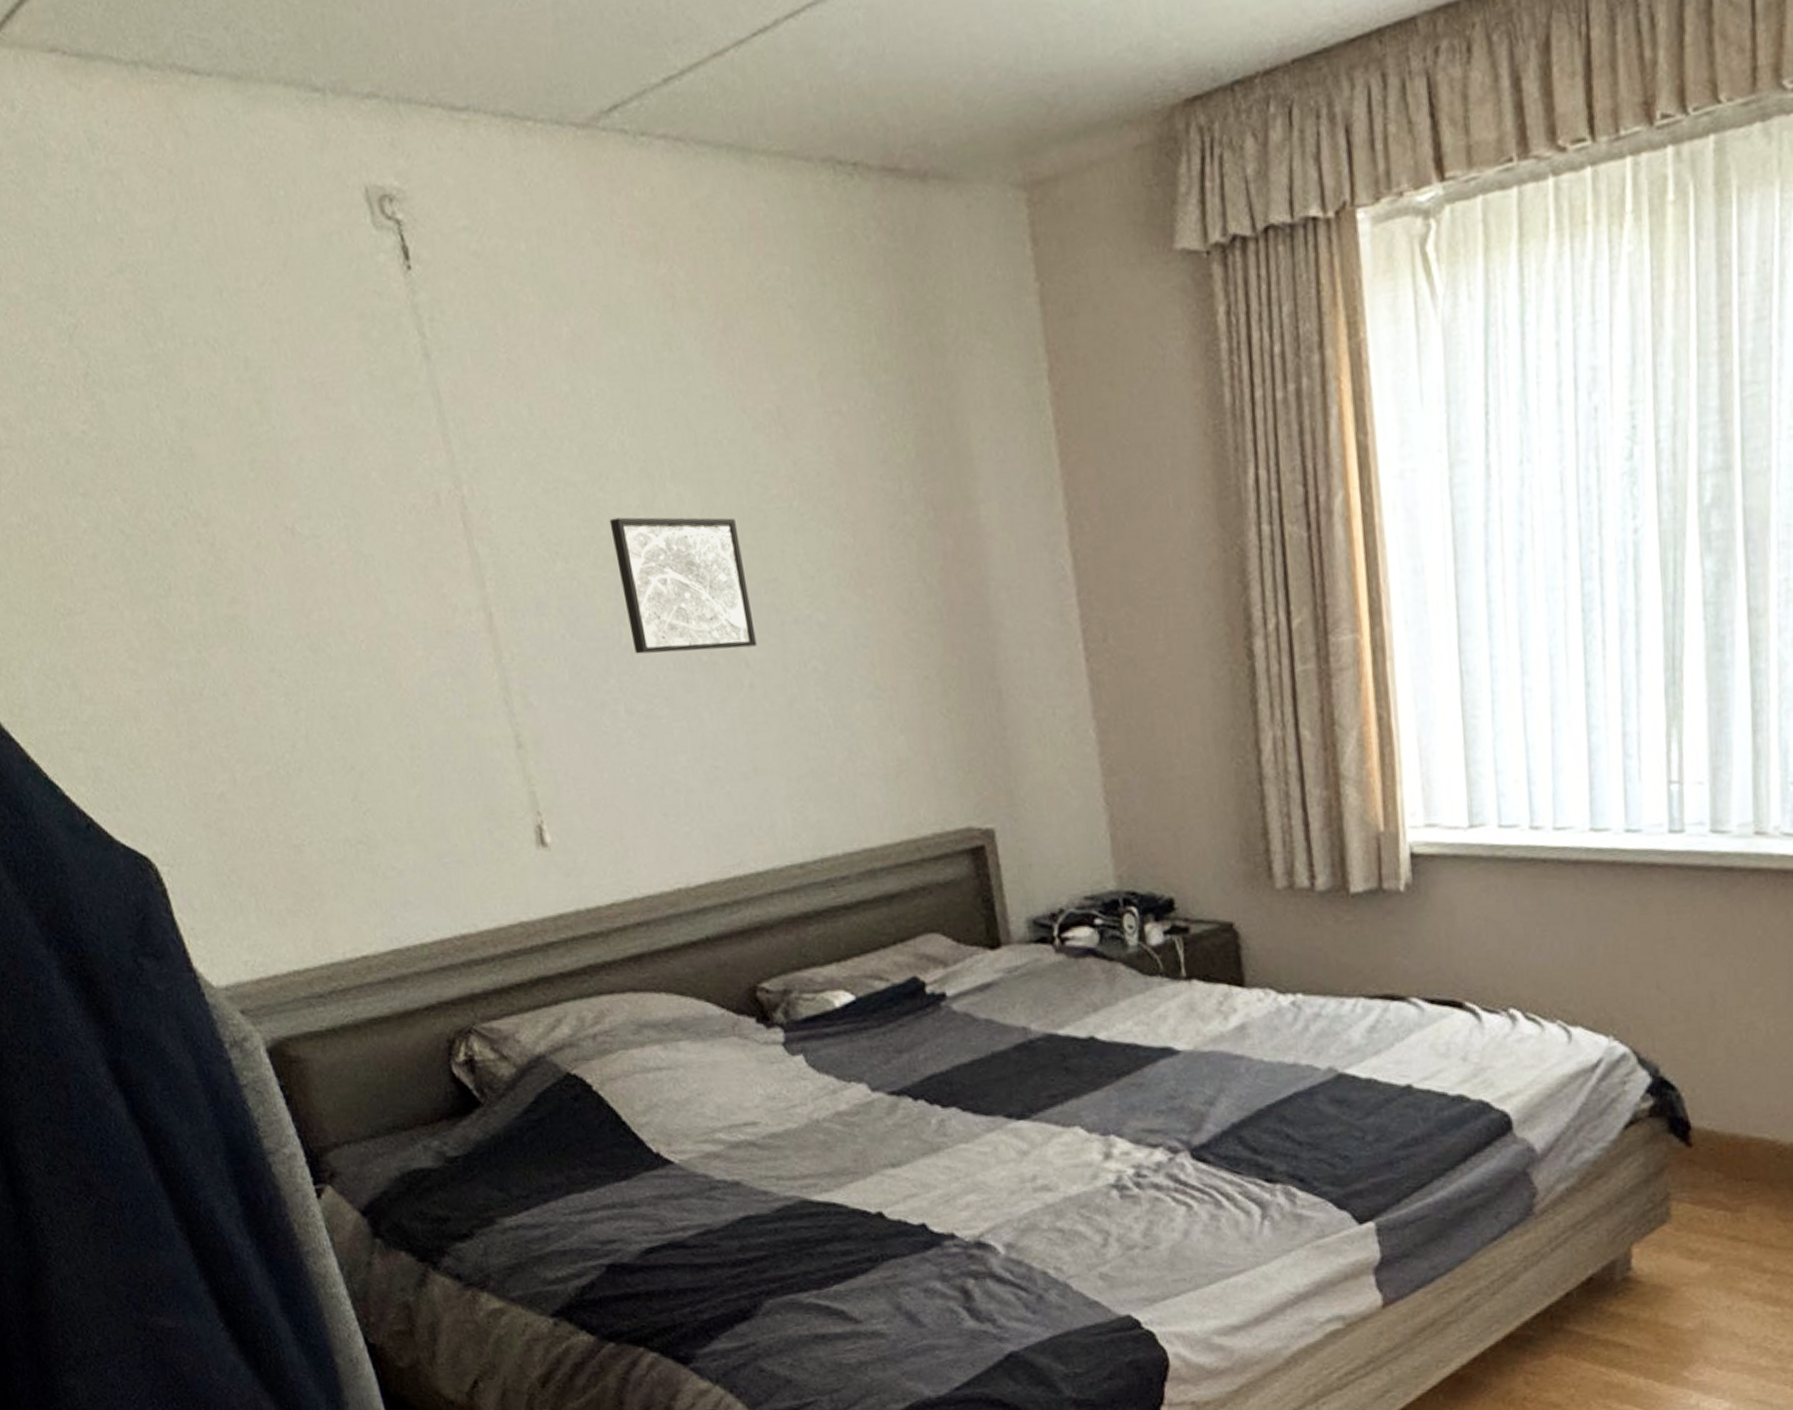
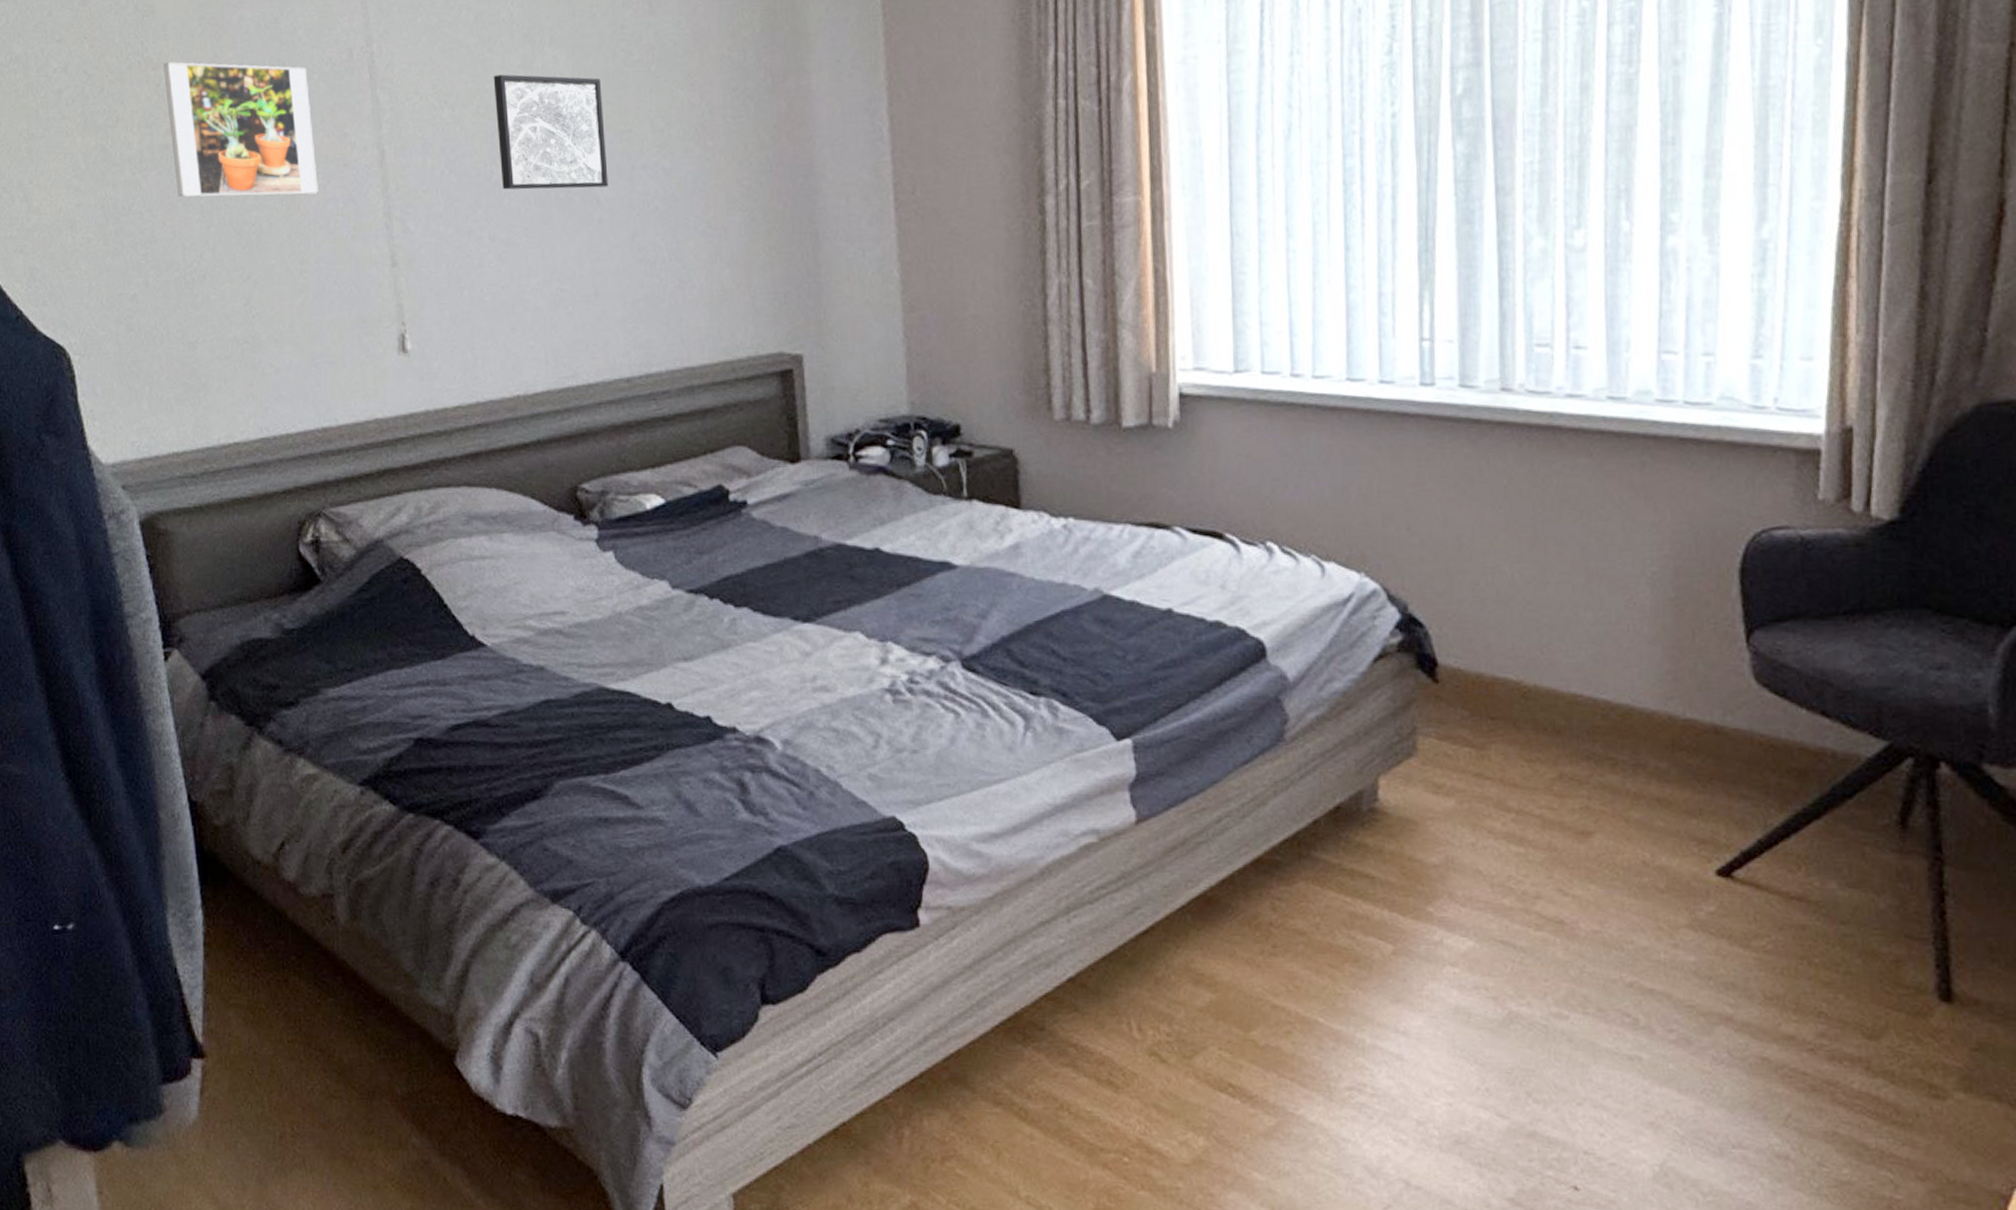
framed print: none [215,515,421,677] -> present [164,62,318,197]

